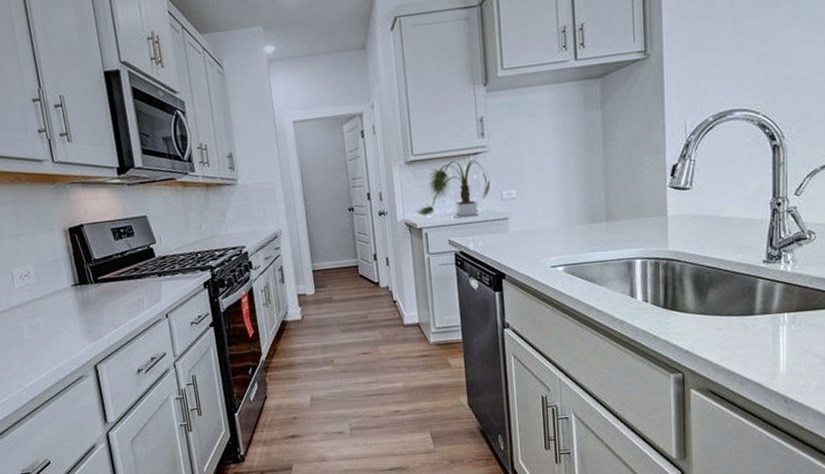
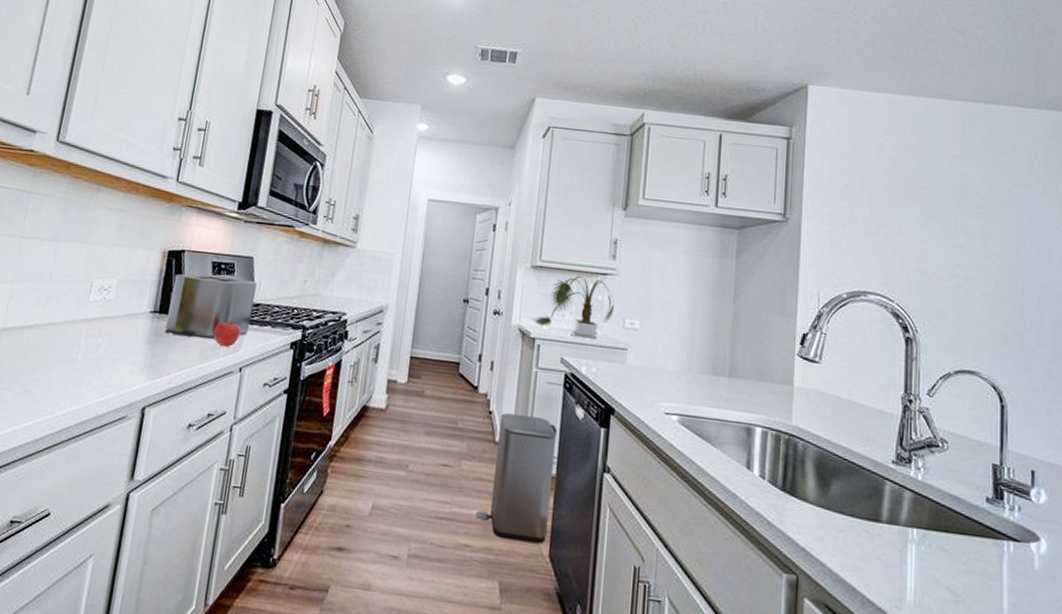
toaster: none [82,237,164,300] -> present [165,273,257,340]
fruit: none [132,276,157,301] -> present [213,321,241,348]
pedal bin: none [399,295,463,400] -> present [475,413,557,544]

